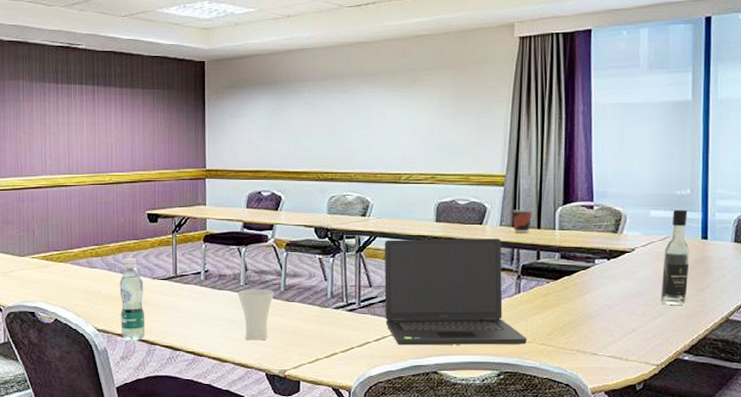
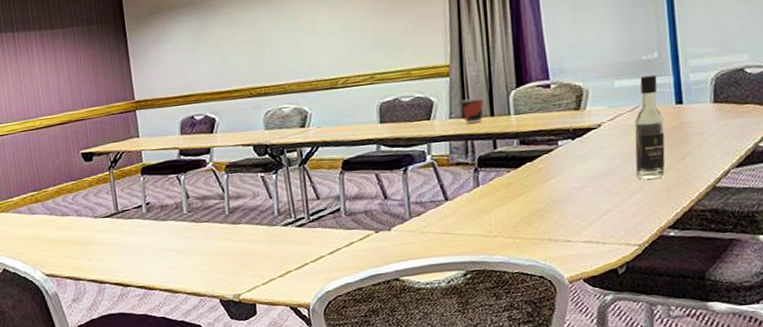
bottle: present [120,257,145,342] -> none [62,199,94,283]
cup: present [238,288,274,341] -> none [181,214,219,269]
laptop: present [384,239,527,346] -> none [327,132,492,256]

